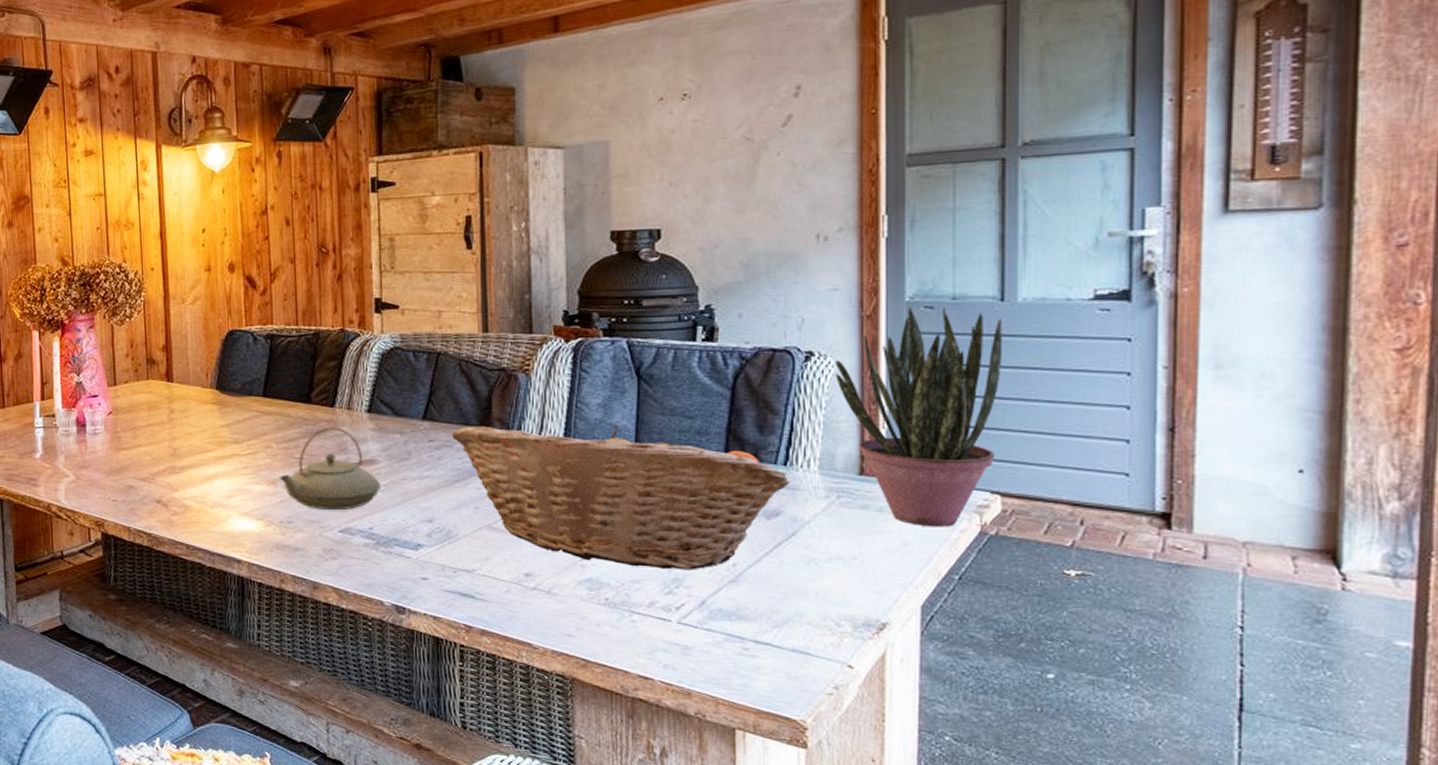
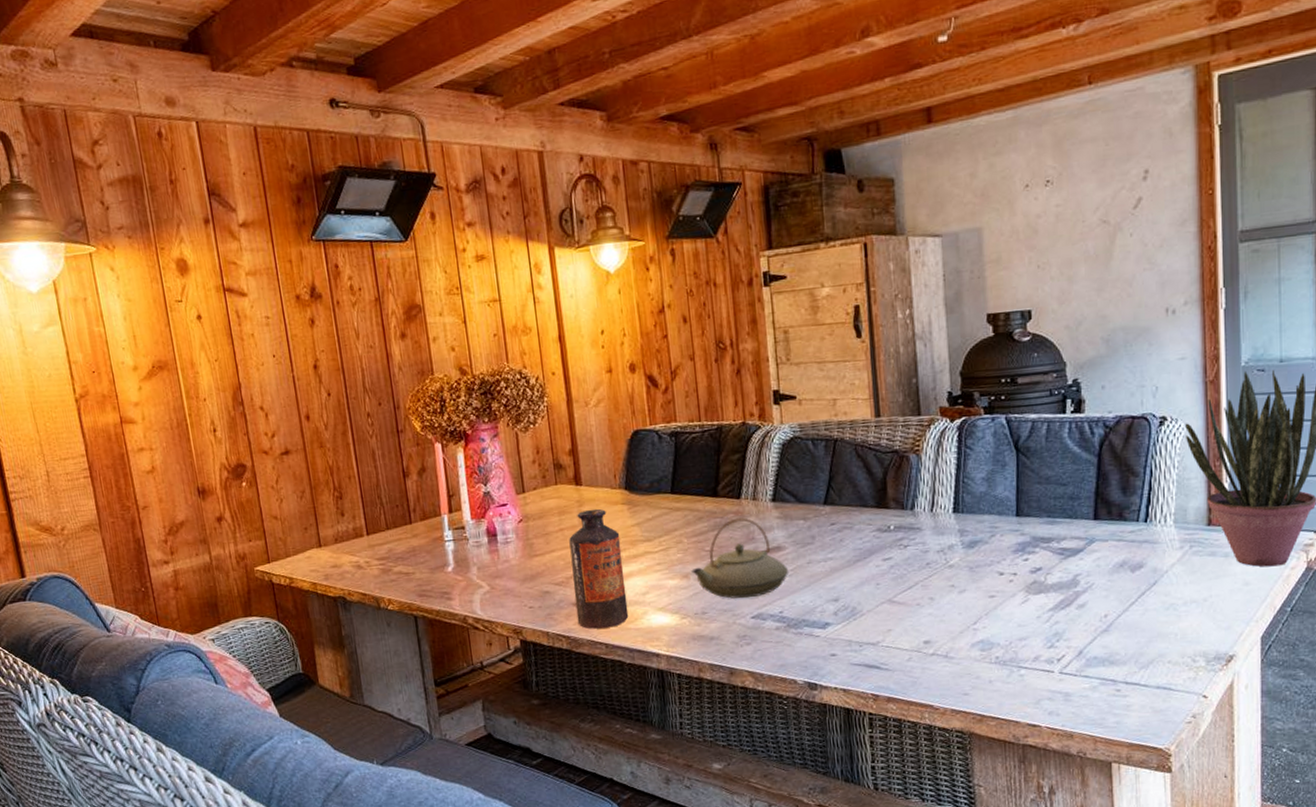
bottle: none [157,406,212,528] -> present [569,508,629,629]
fruit basket: present [452,425,790,570] -> none [852,496,1151,626]

